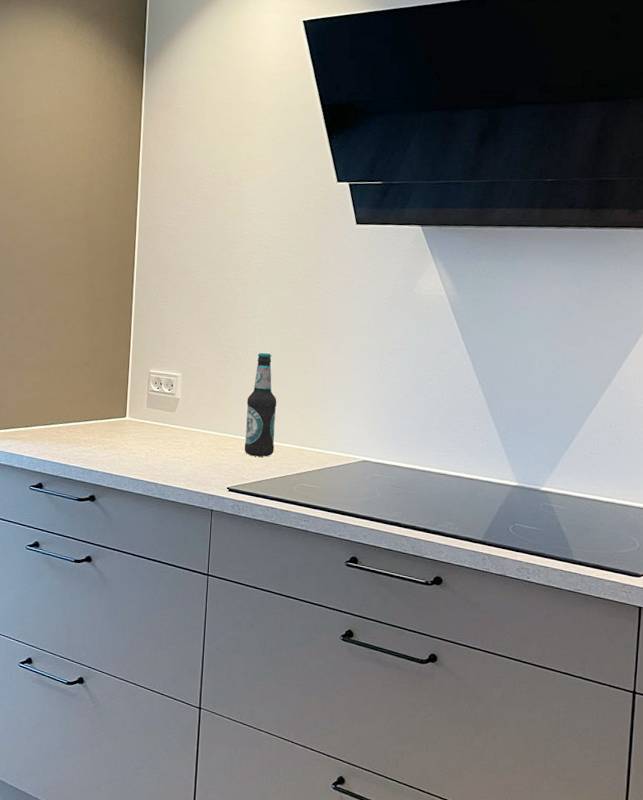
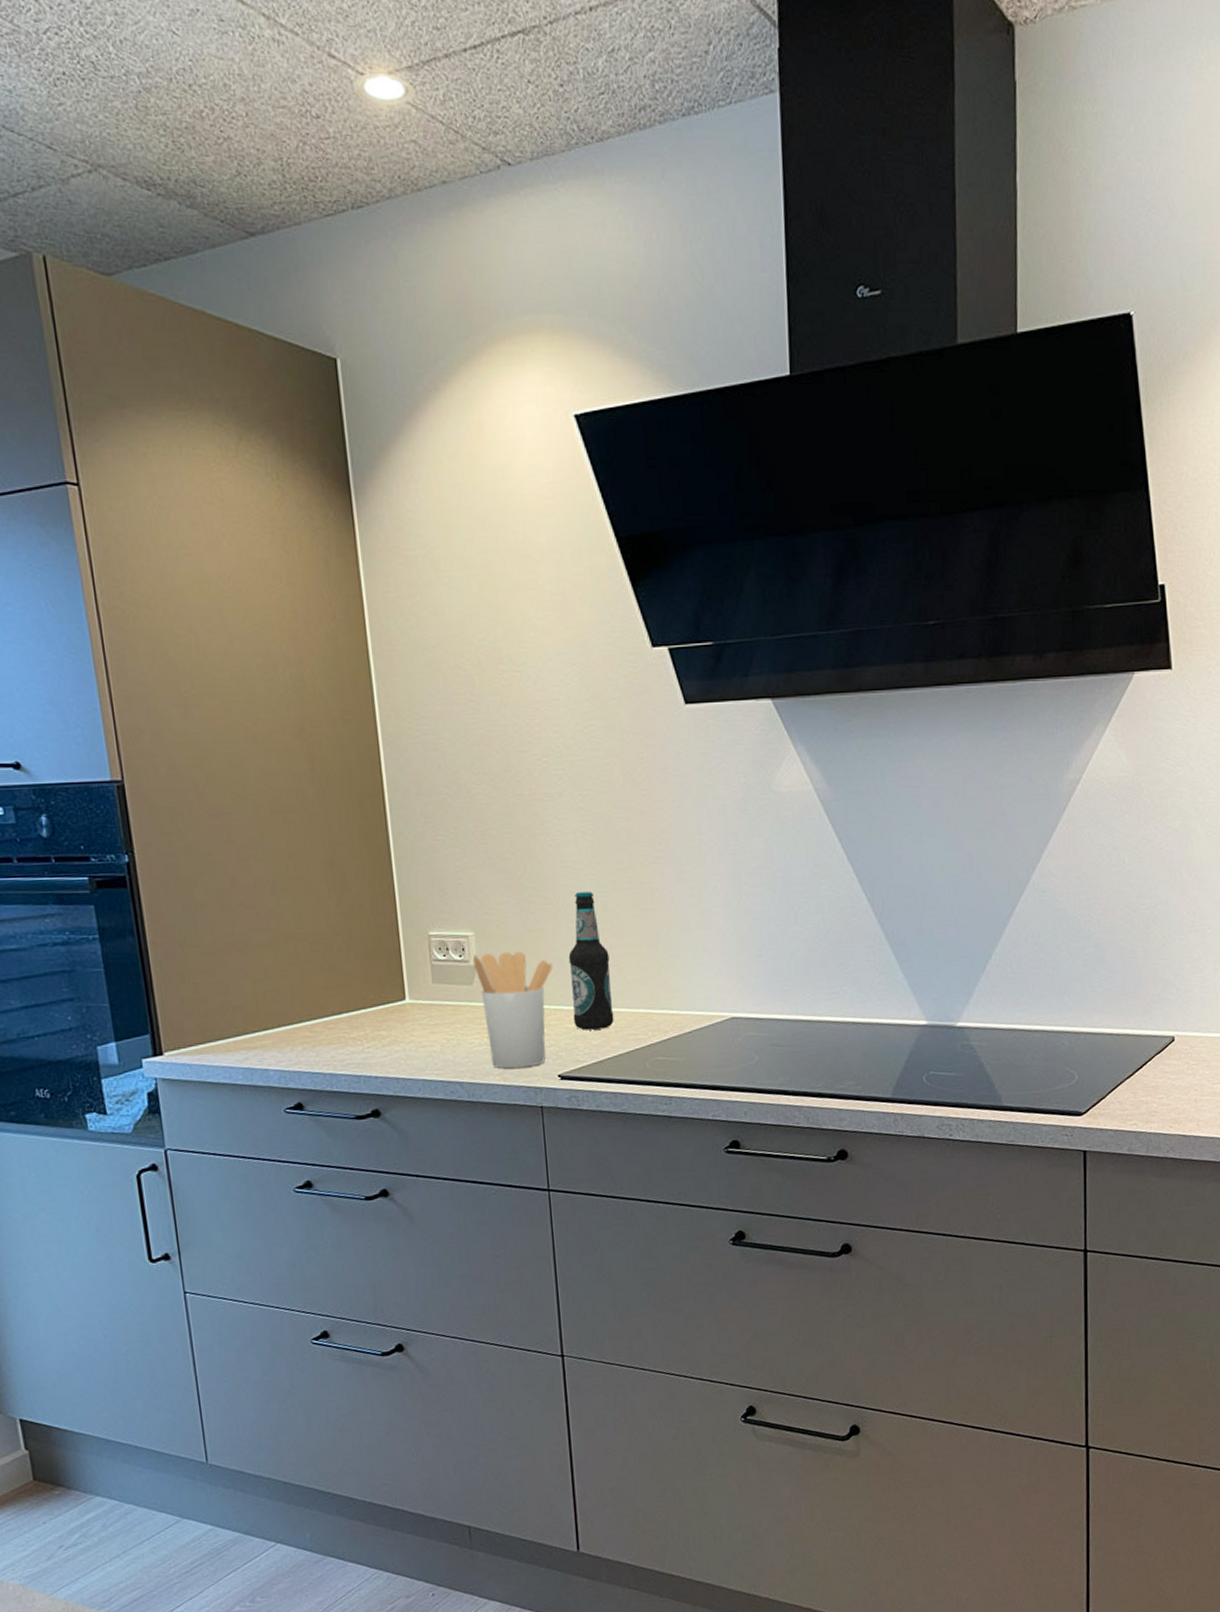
utensil holder: none [177,390,235,479] -> present [472,951,553,1069]

